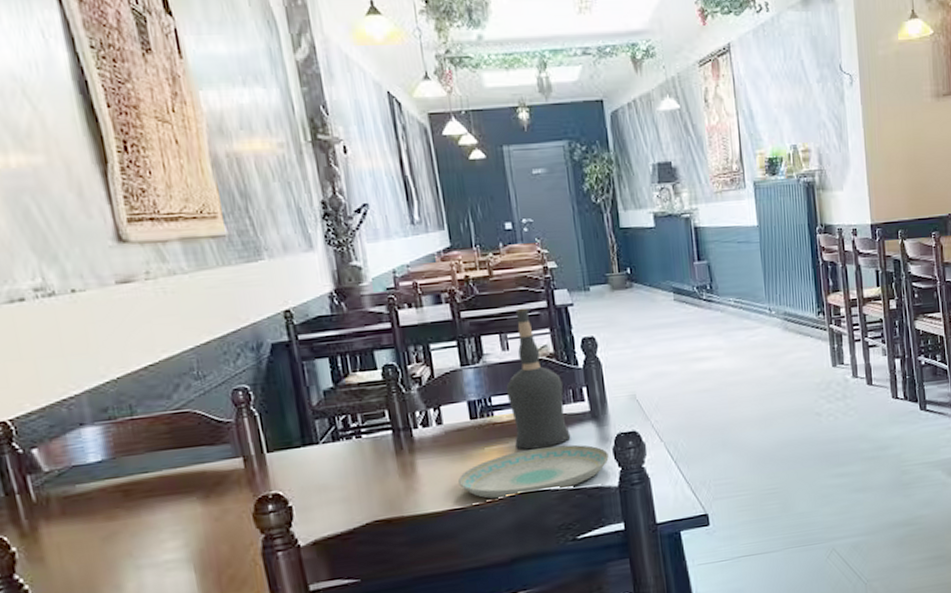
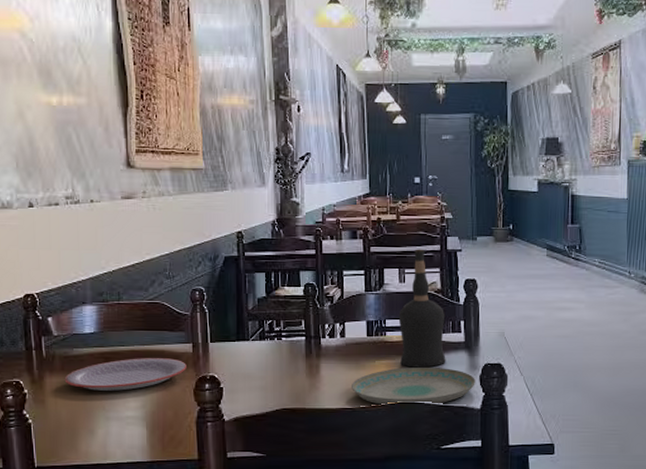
plate: none [68,479,240,535] -> present [64,358,187,391]

